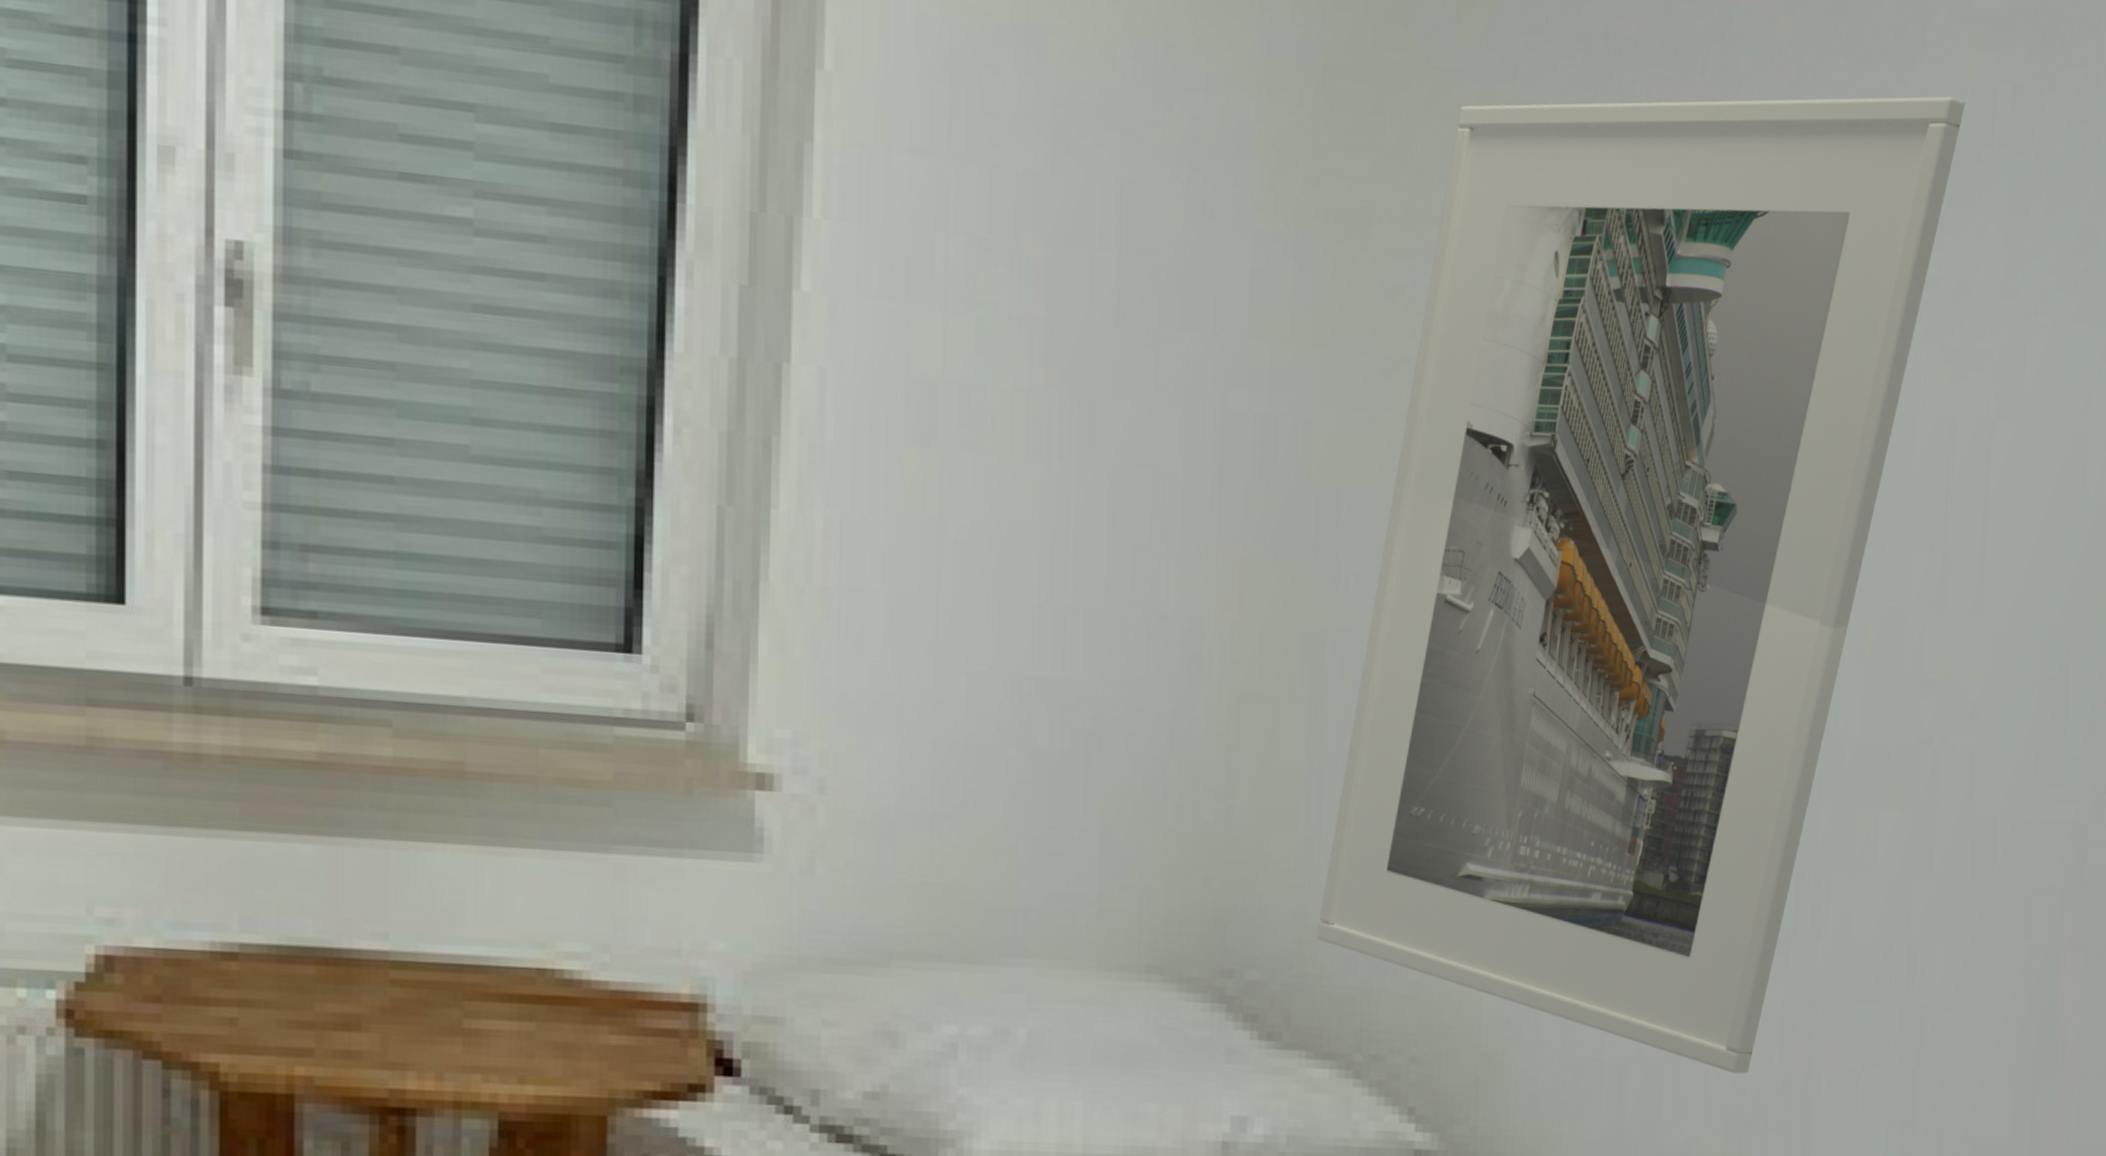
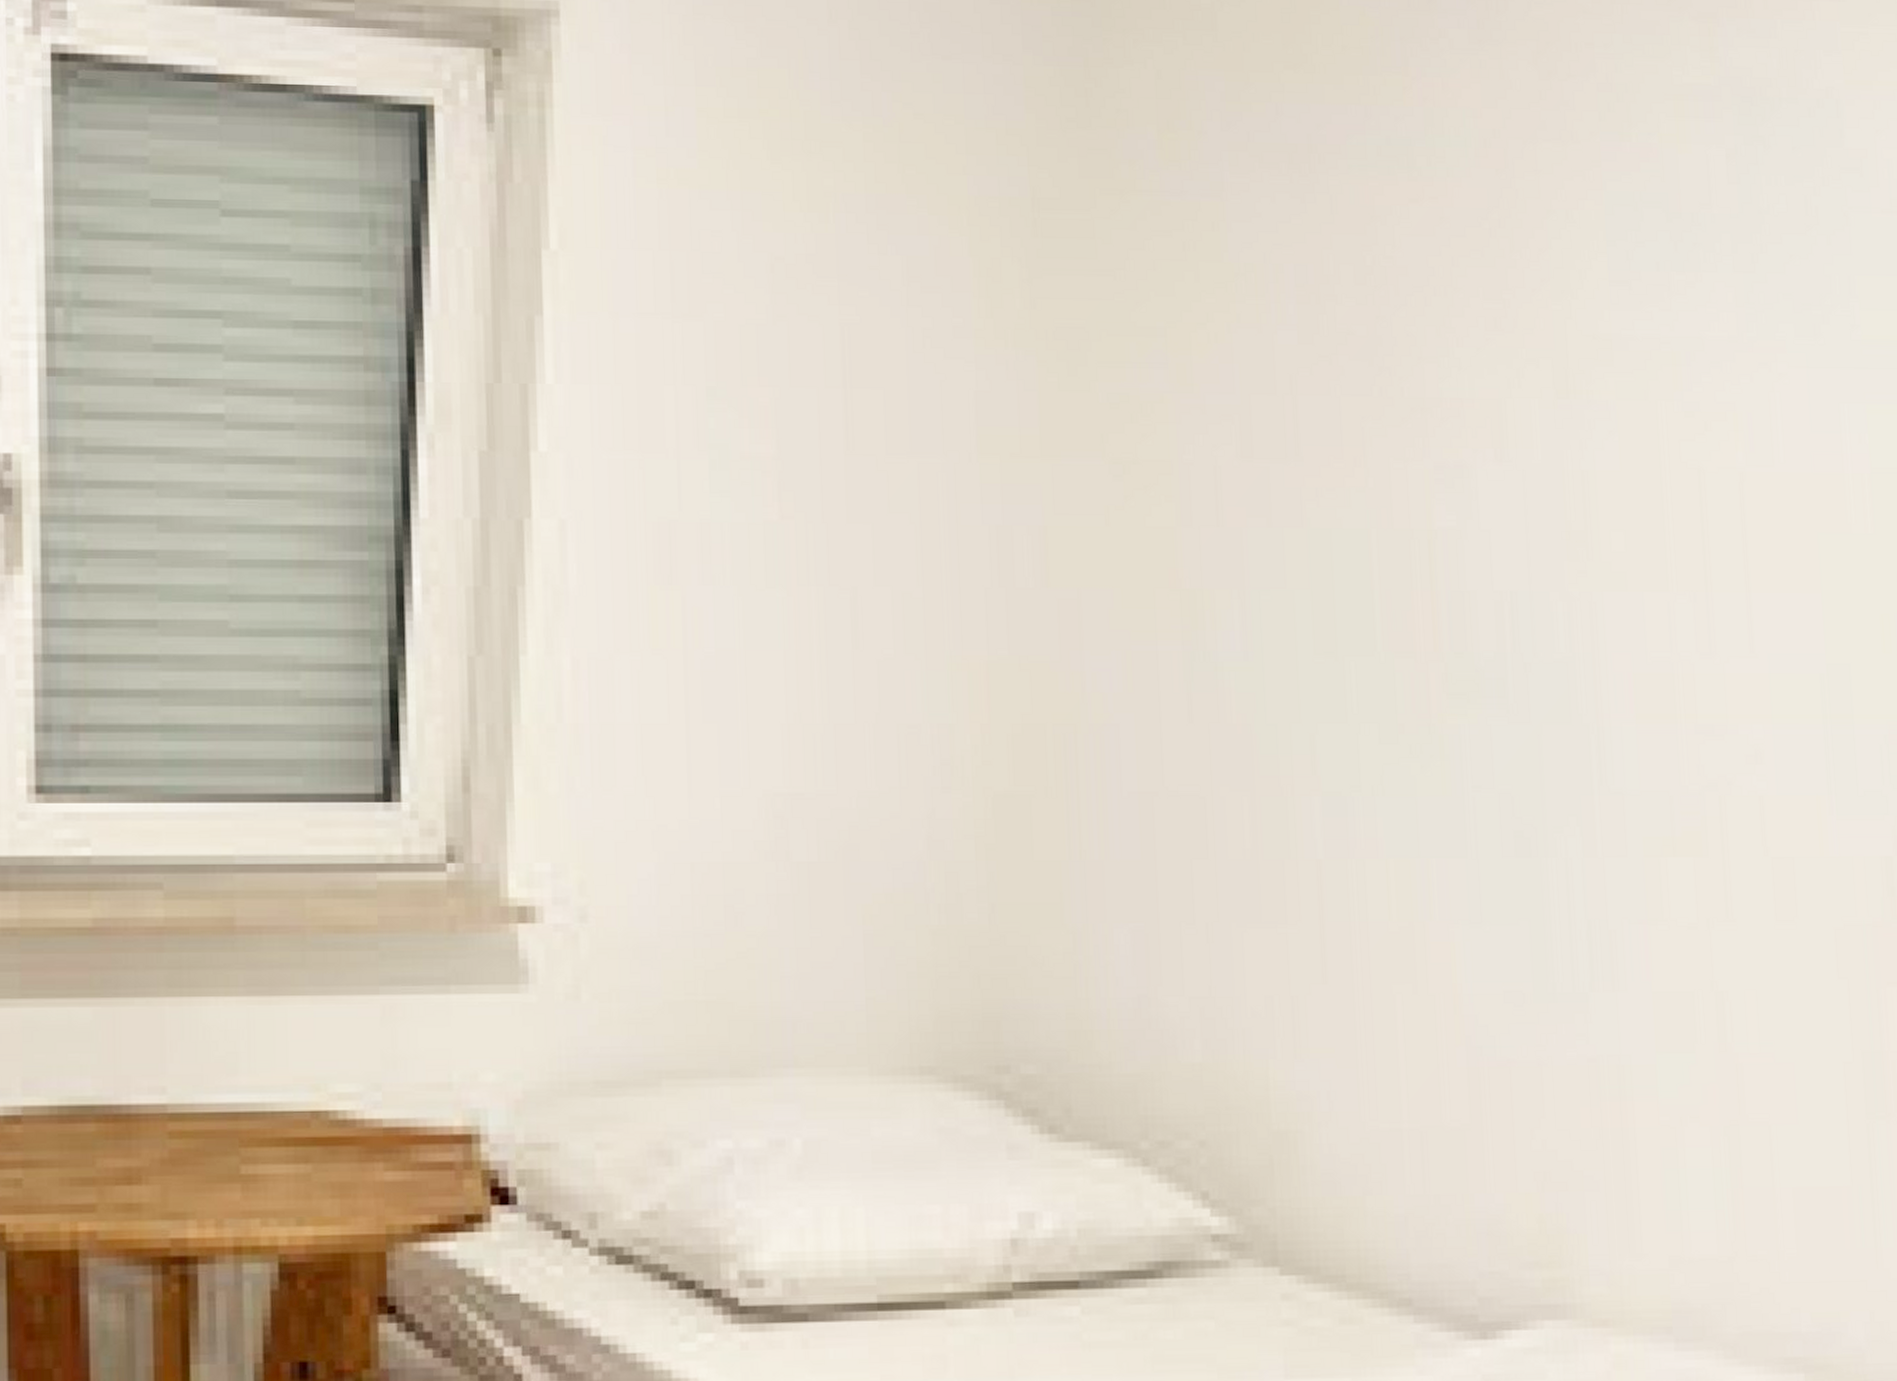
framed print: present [1316,96,1966,1074] -> none [1091,168,1679,1136]

